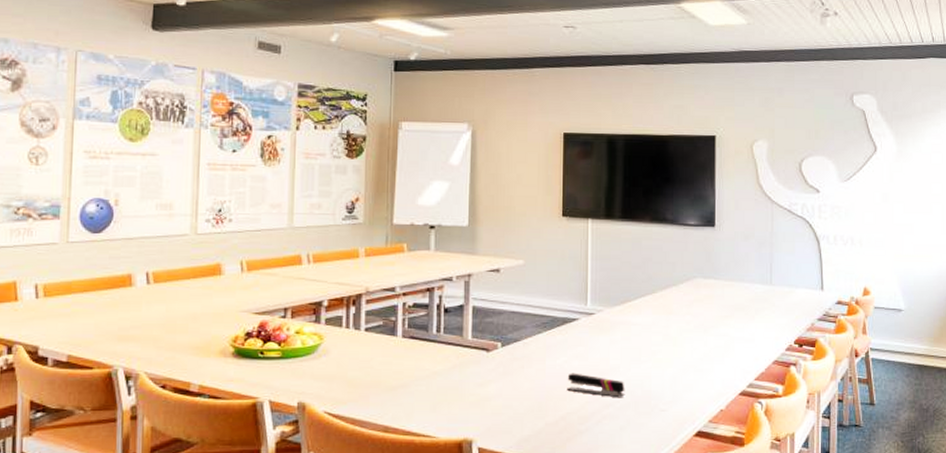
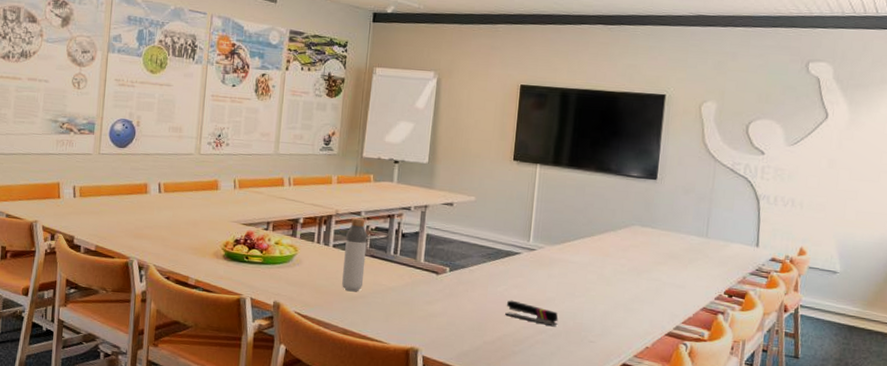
bottle: none [379,294,405,381] -> present [342,217,368,292]

